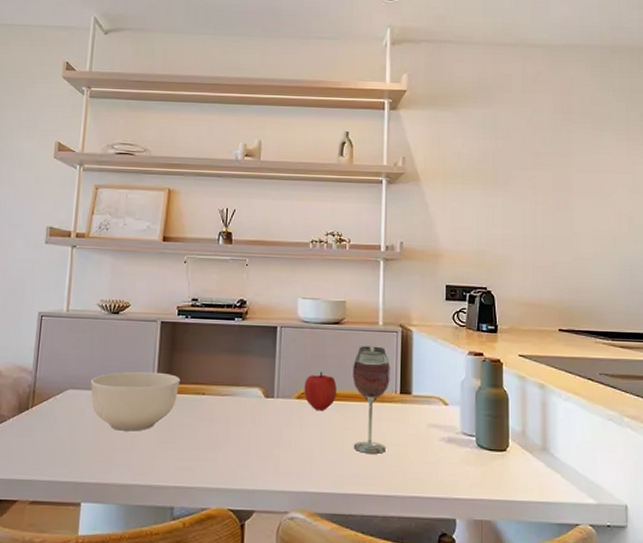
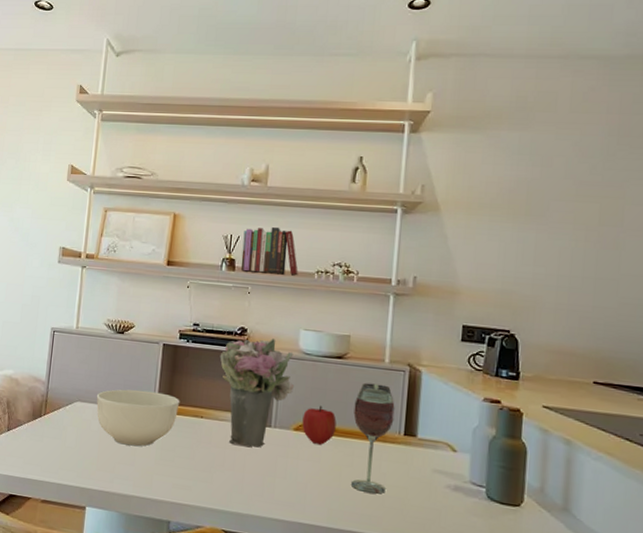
flower bouquet: none [220,309,295,421] -> present [219,339,295,448]
books: none [237,199,294,247] -> present [240,226,299,277]

